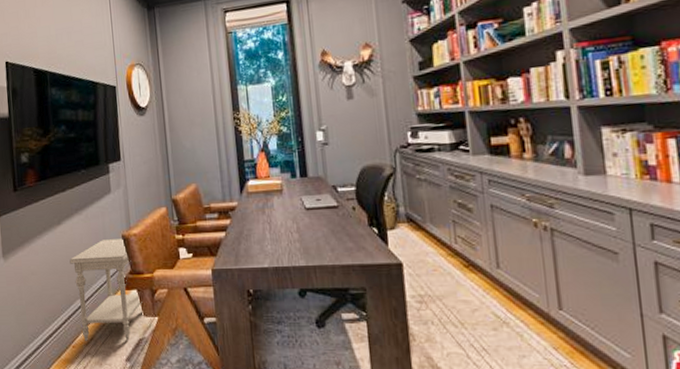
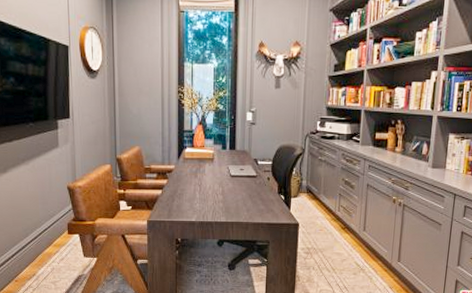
side table: present [69,239,142,341] -> none [15,189,83,277]

